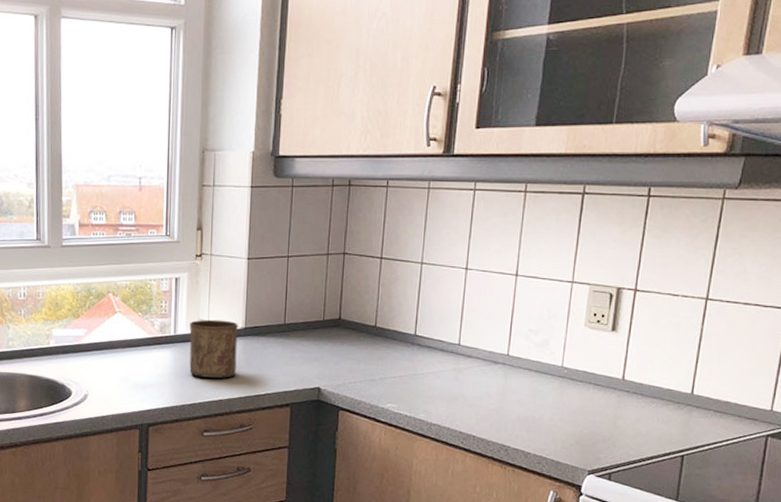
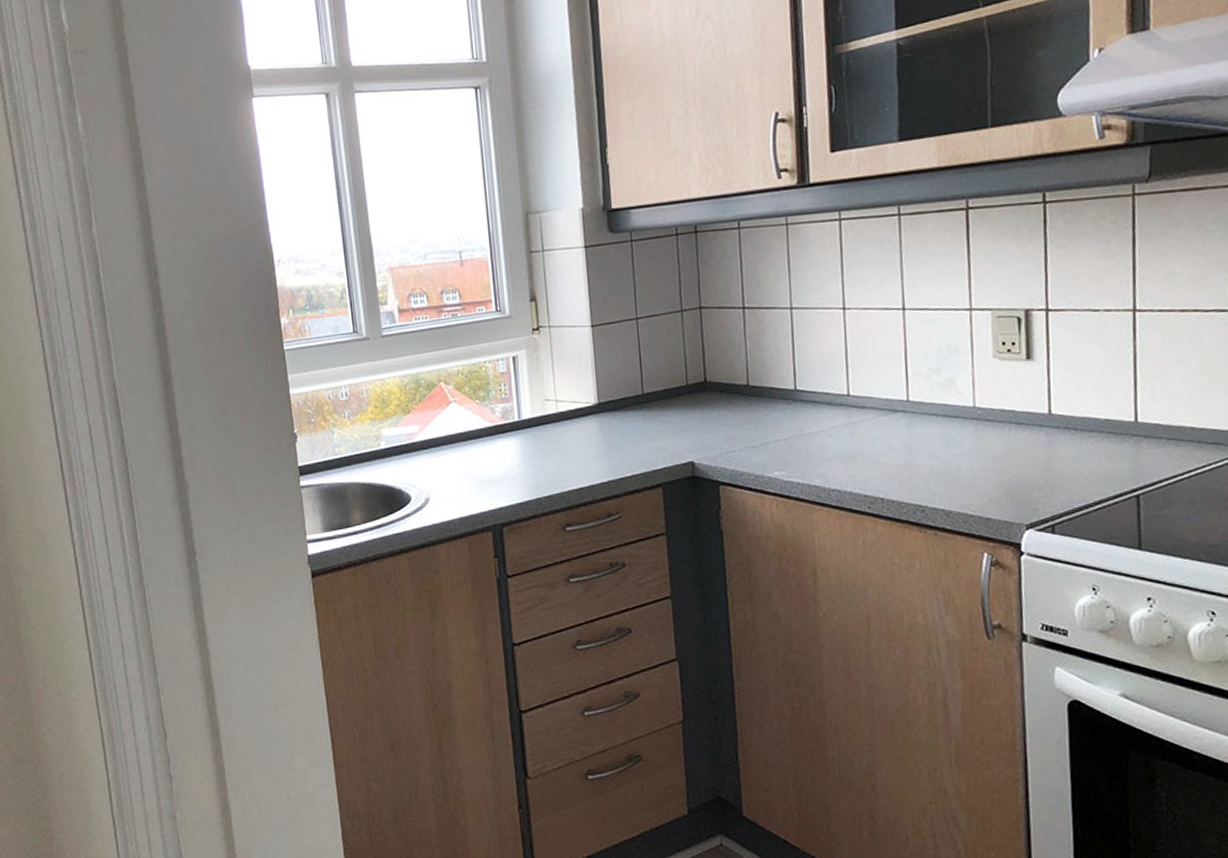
cup: present [189,319,238,378] -> none [535,397,595,465]

